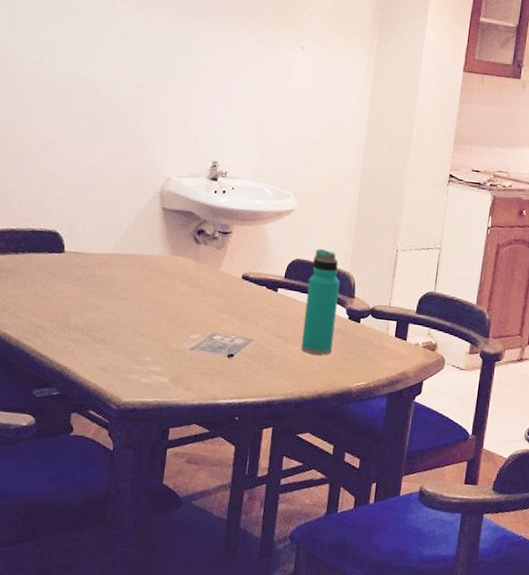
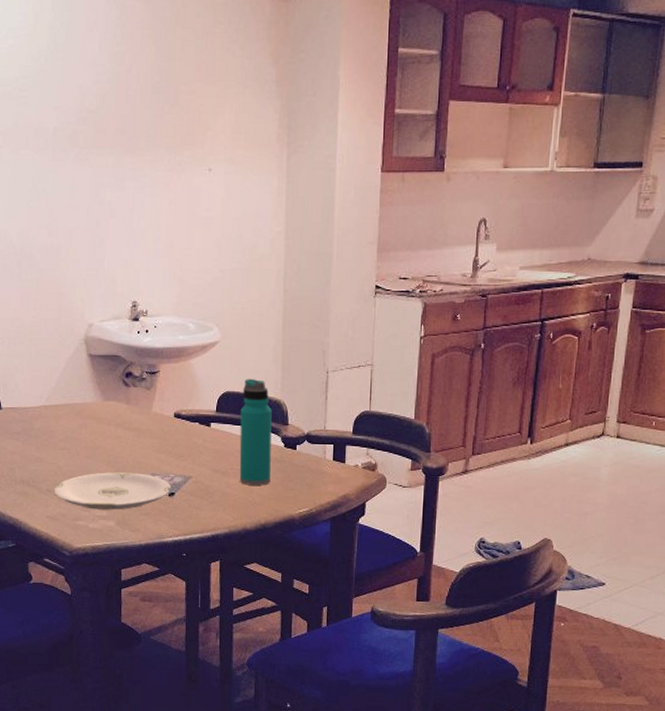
plate: none [108,326,231,367] -> present [53,472,171,510]

